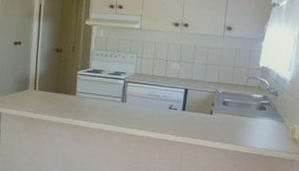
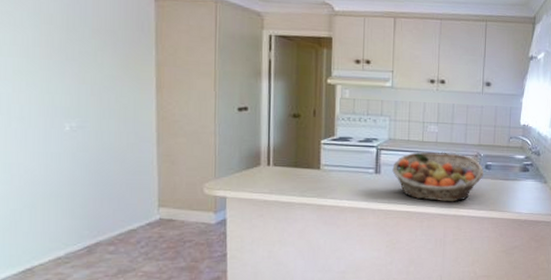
fruit basket: none [137,86,222,132] -> present [392,152,484,201]

